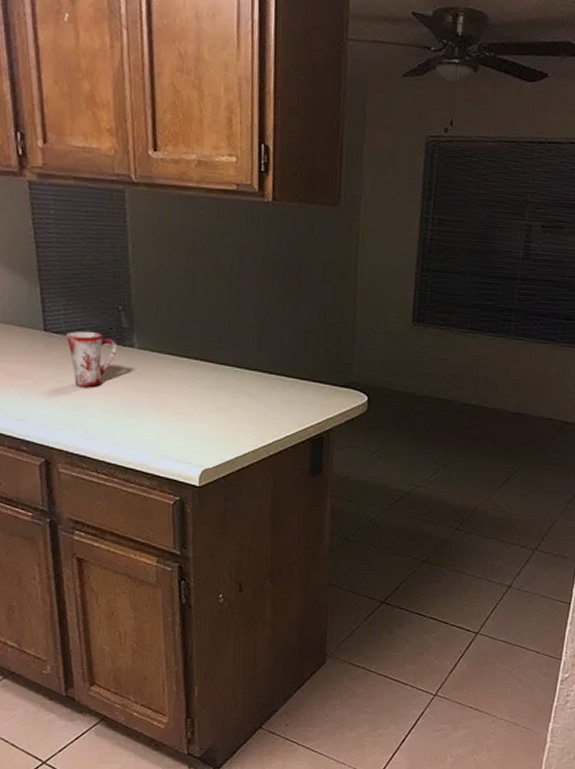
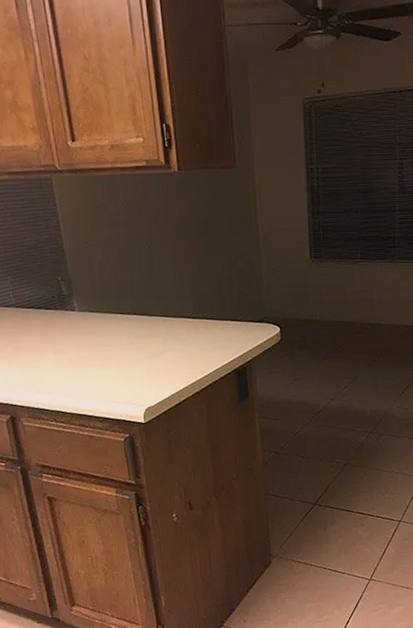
mug: present [66,331,118,388] -> none [16,301,62,351]

